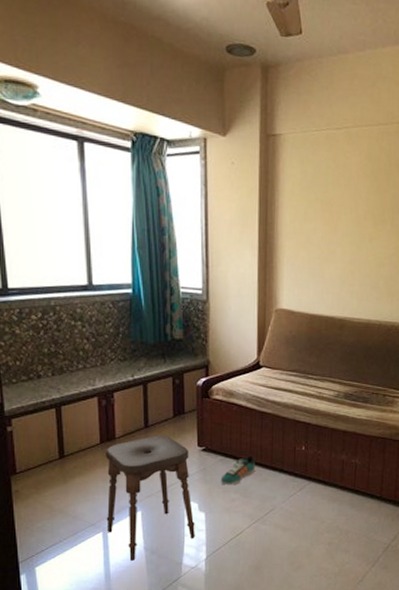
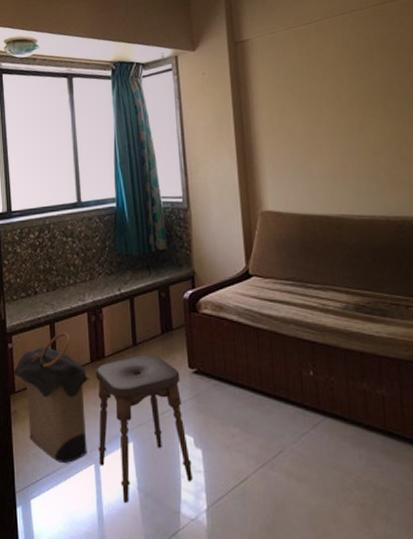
laundry hamper: none [13,415,100,533] -> present [13,332,91,463]
sneaker: present [220,455,255,486] -> none [216,380,256,417]

